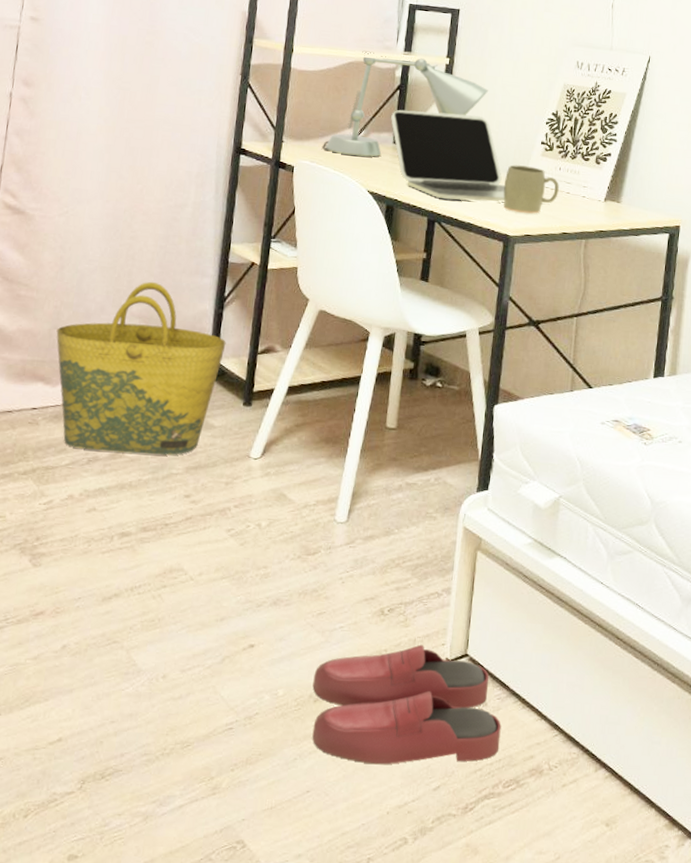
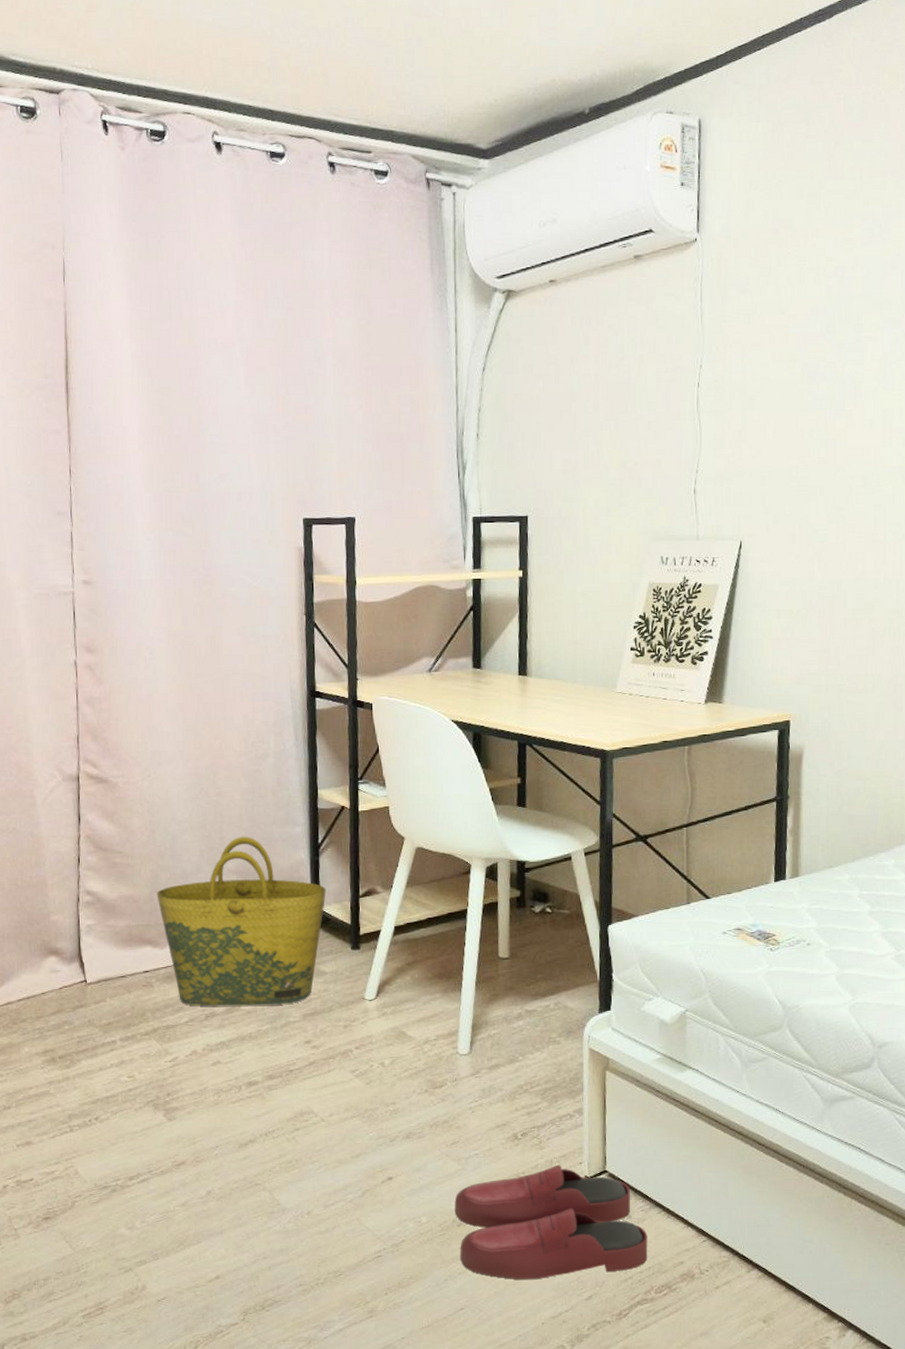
desk lamp: present [321,50,489,157] -> none [398,573,569,686]
laptop: present [391,109,506,202] -> none [467,629,597,720]
mug: present [503,165,559,214] -> none [596,675,655,725]

